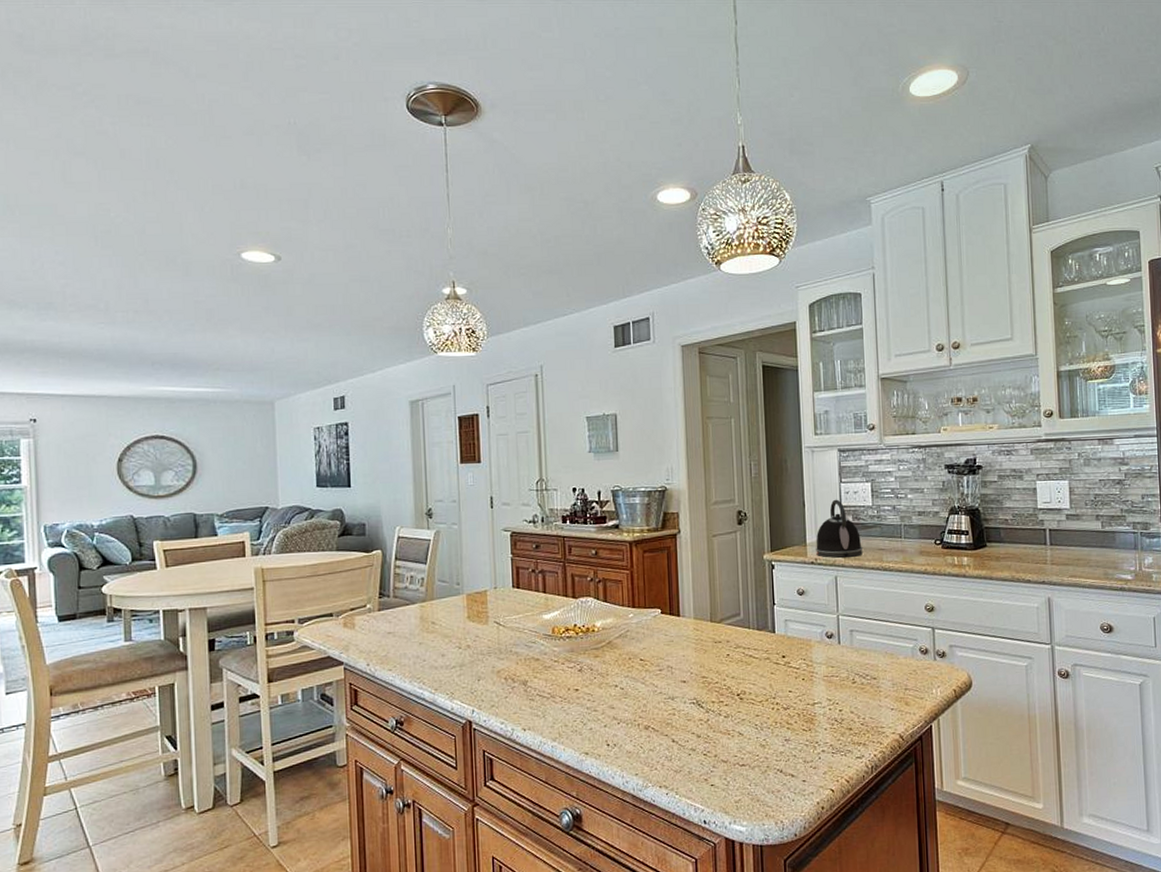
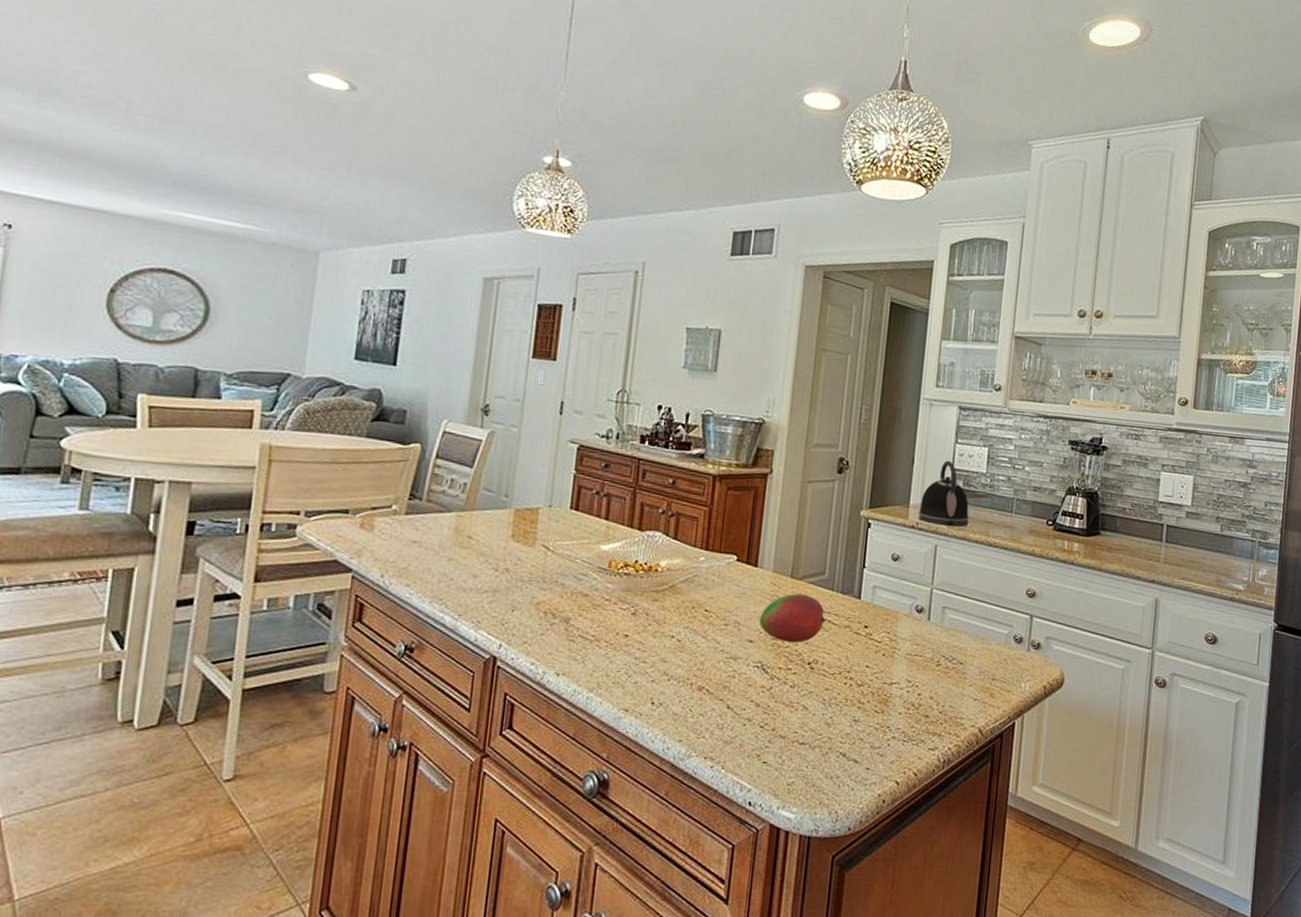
fruit: none [689,635,748,679] -> present [759,593,826,643]

